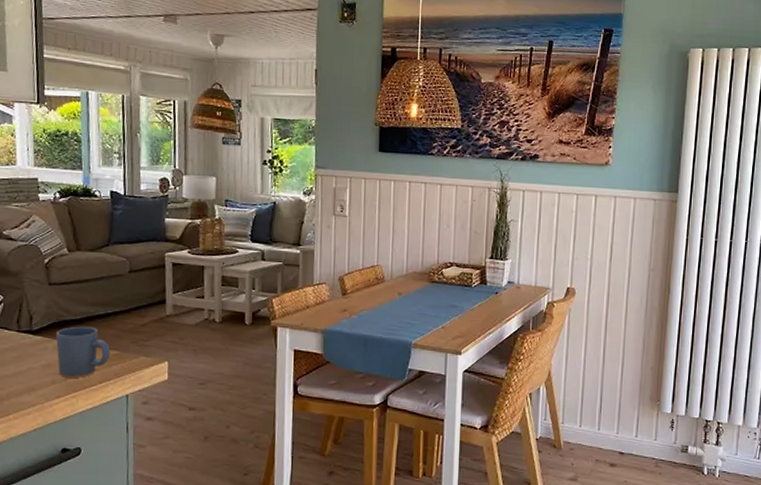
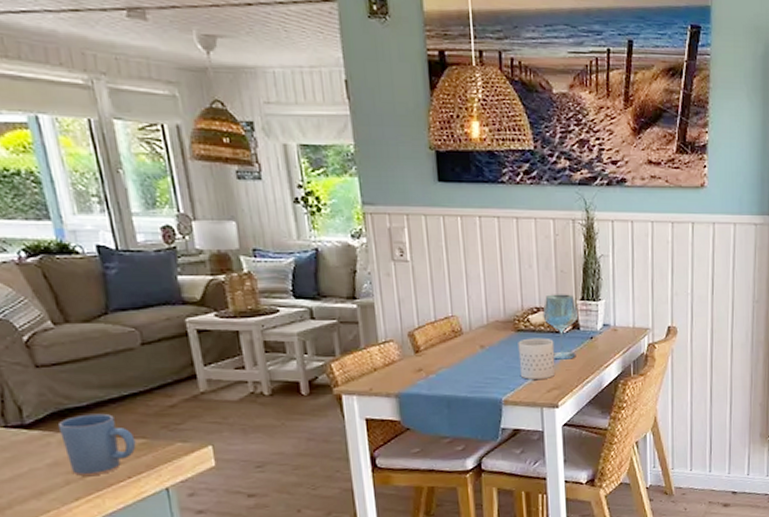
mug: none [430,289,463,327] -> present [518,337,556,379]
wine glass: none [455,252,487,311] -> present [542,294,579,360]

